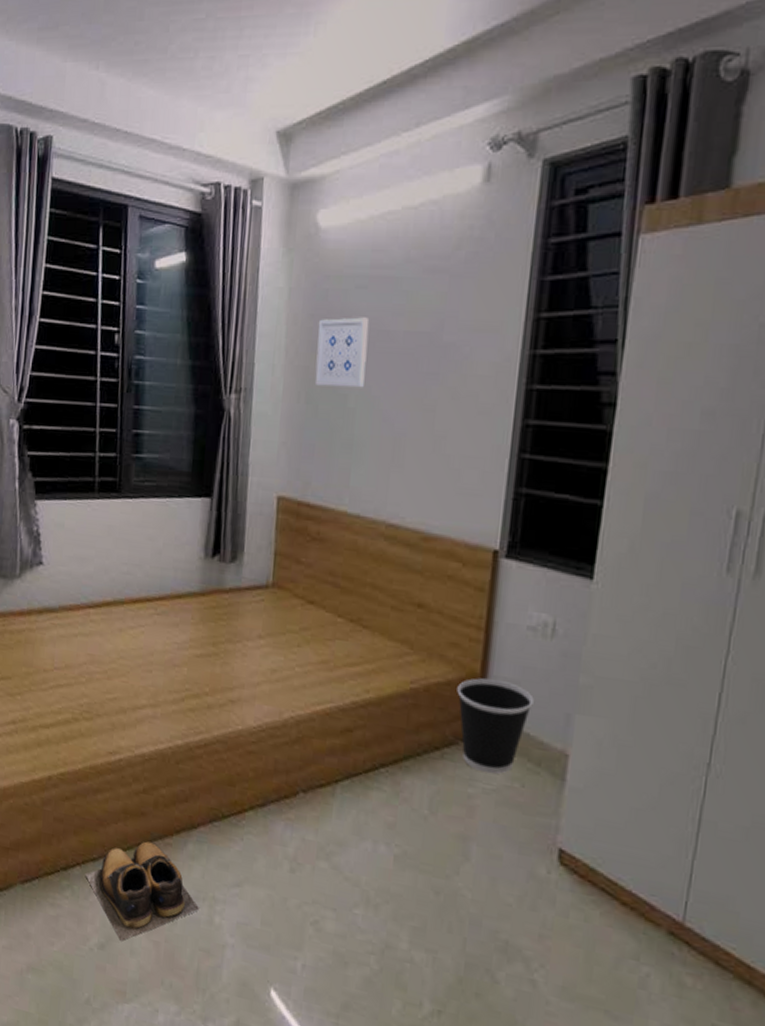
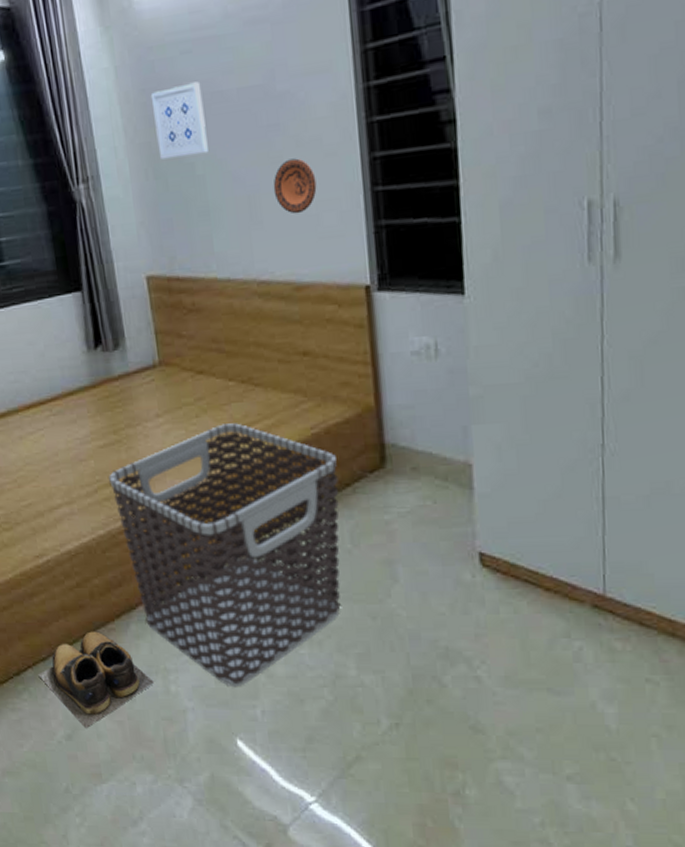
clothes hamper: none [198,657,431,934] -> present [109,422,341,688]
decorative plate: none [420,410,465,465] -> present [273,158,317,214]
wastebasket: present [457,678,534,774] -> none [356,408,430,498]

